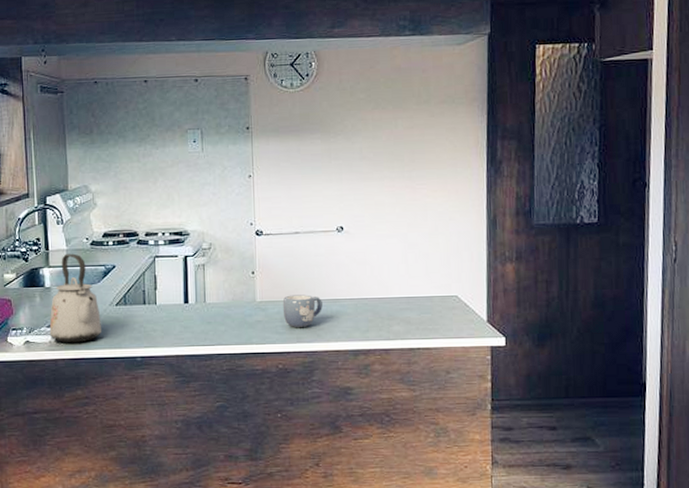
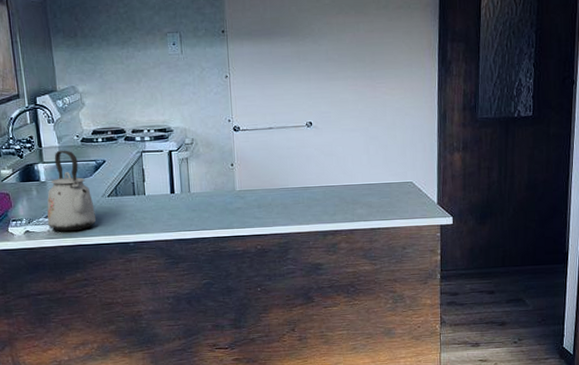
mug: present [282,294,323,327] -> none [259,183,295,213]

